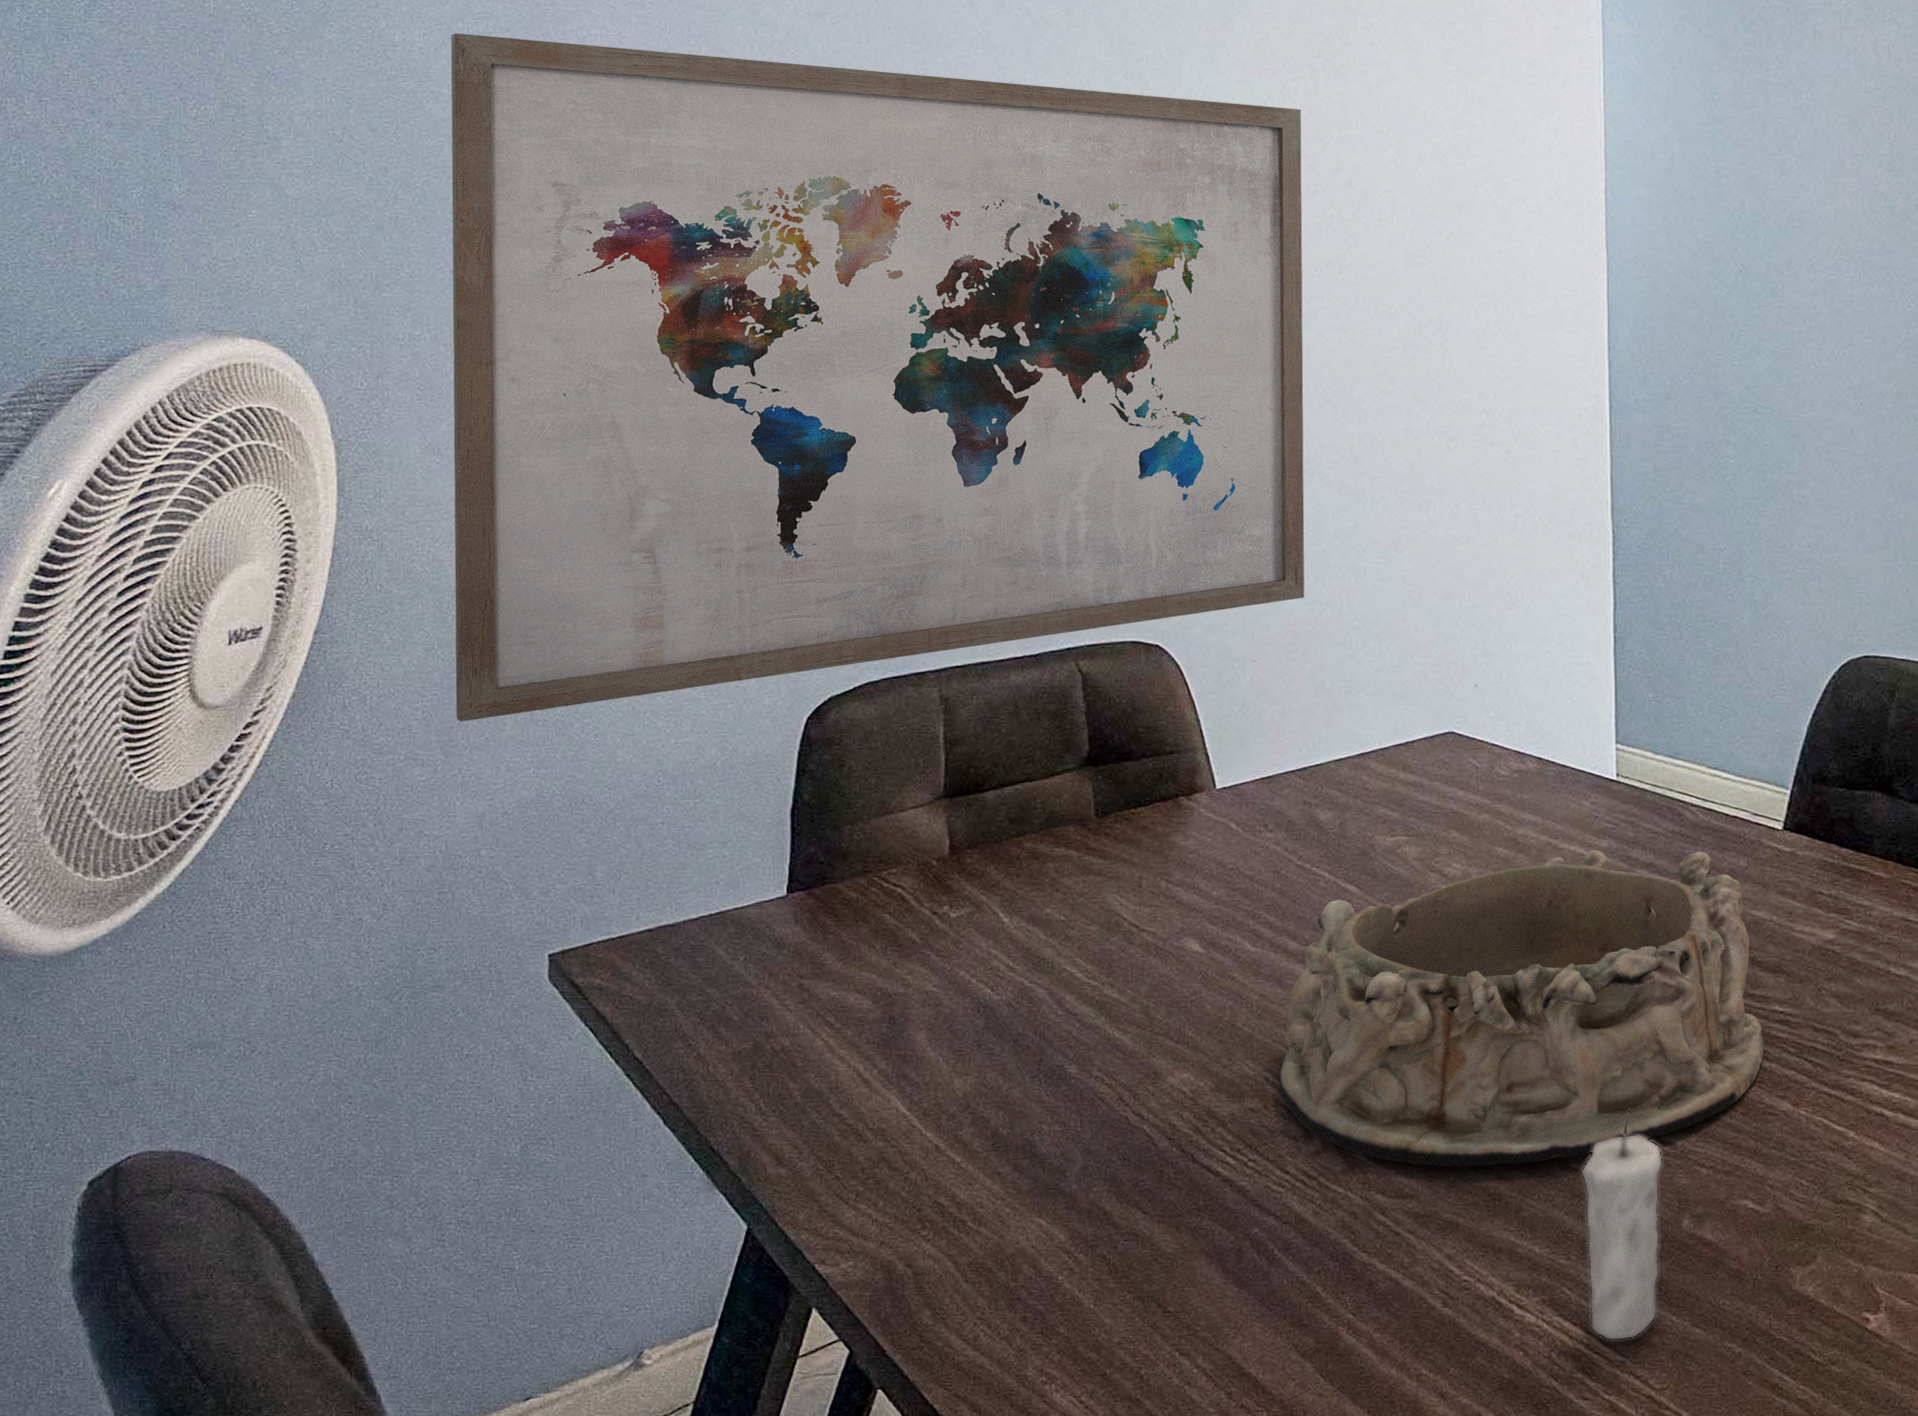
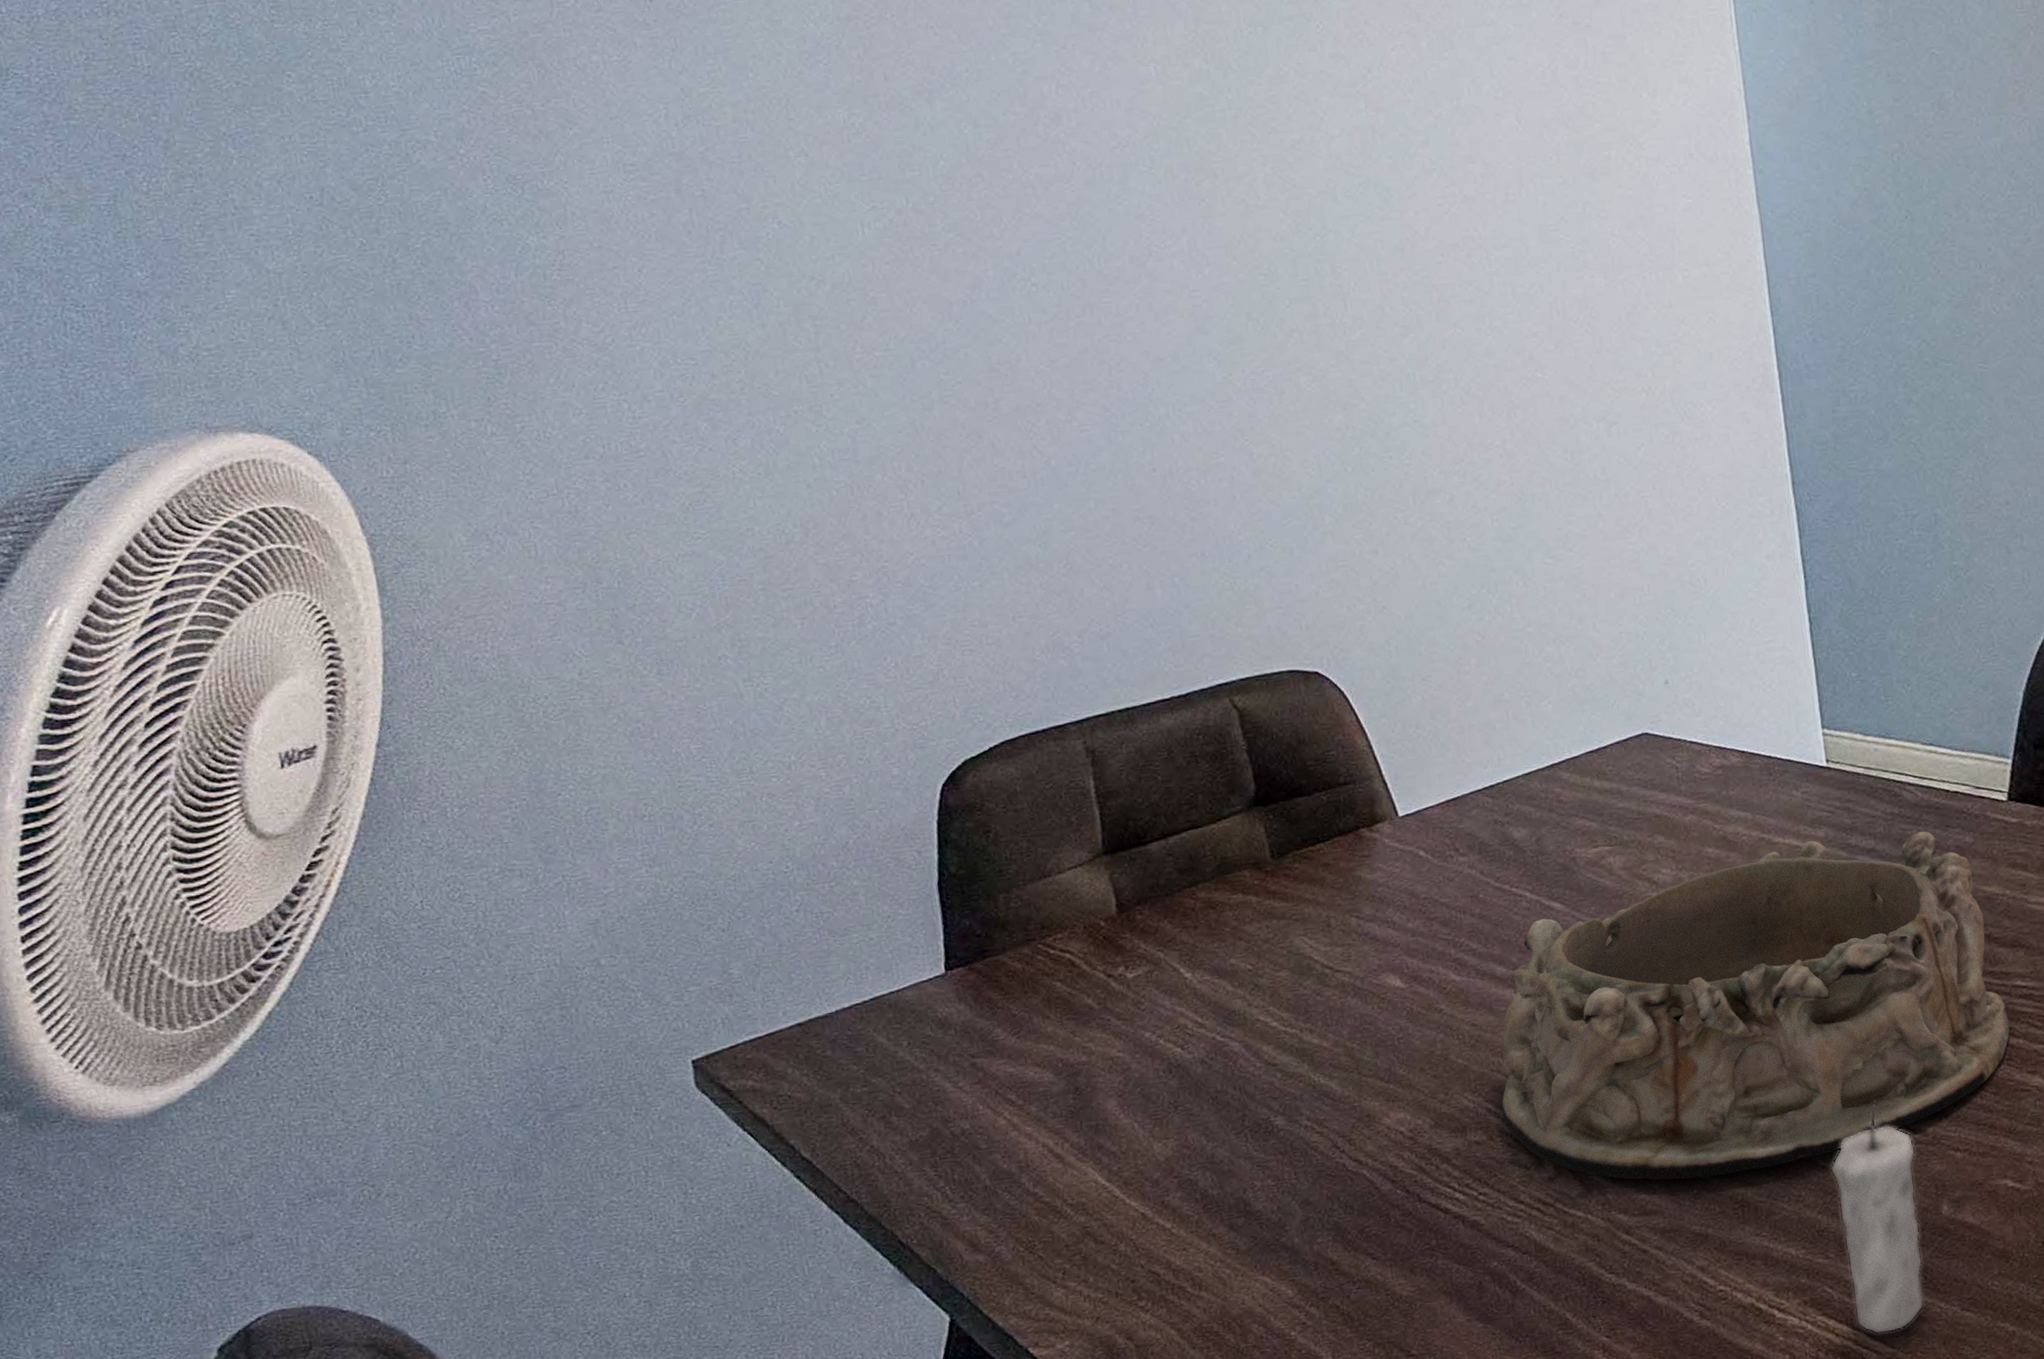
wall art: present [450,33,1305,722] -> none [430,72,1471,826]

